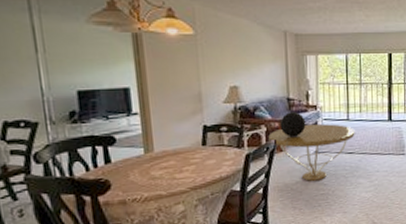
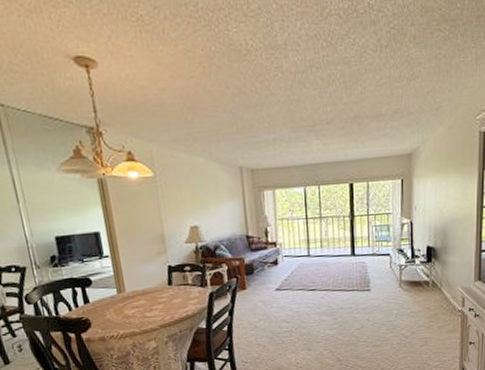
coffee table: present [268,124,355,181] -> none [230,260,317,319]
decorative globe: present [279,112,306,137] -> none [240,249,266,275]

